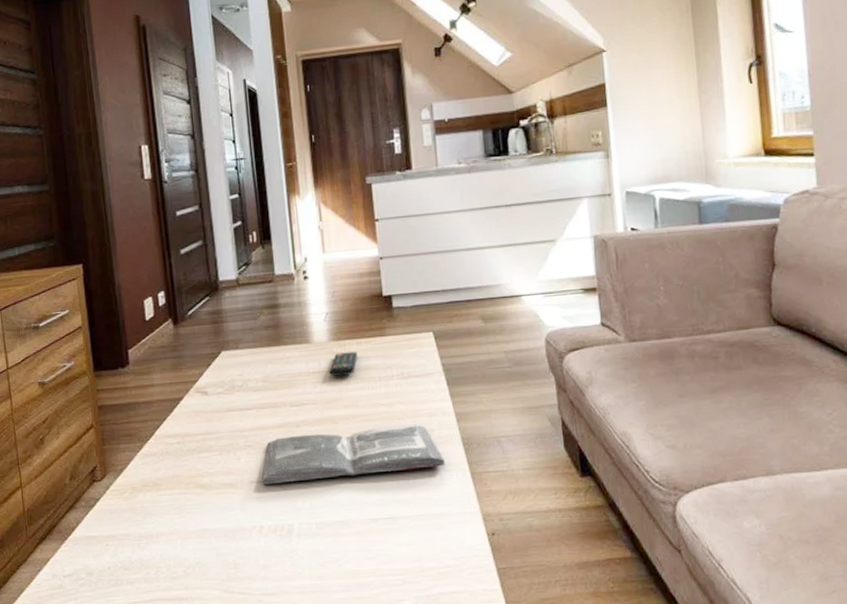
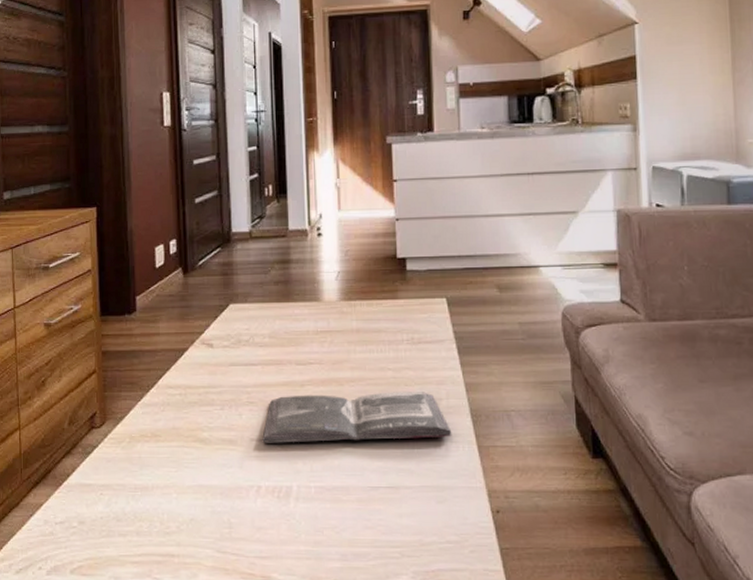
remote control: present [329,351,357,377] -> none [338,313,367,338]

